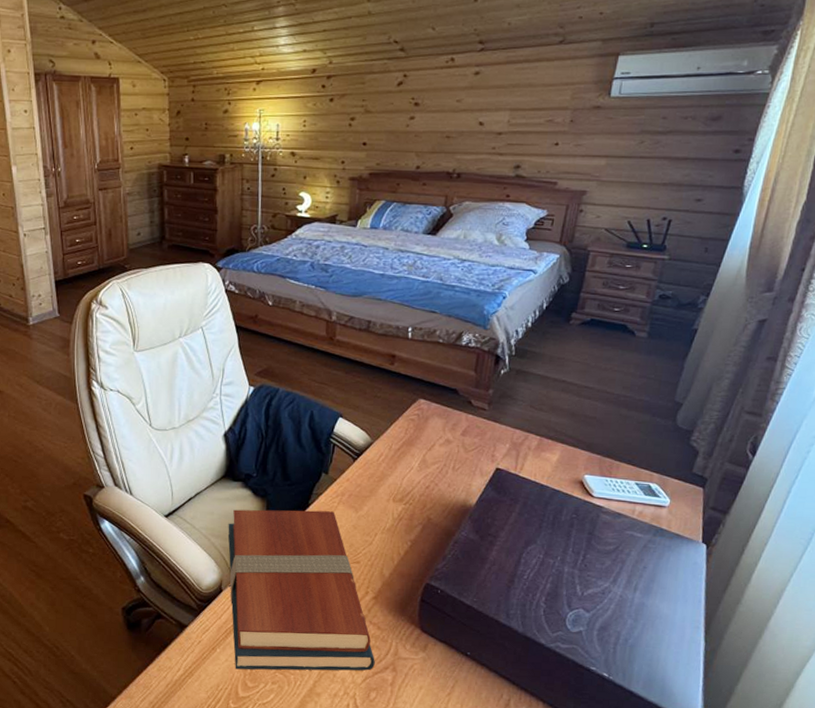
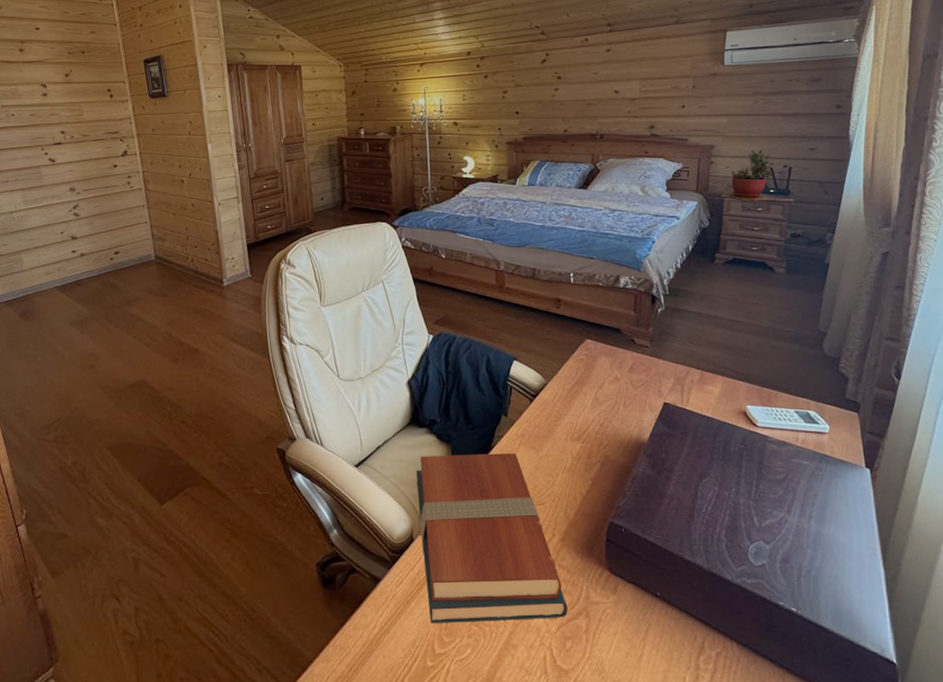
succulent plant: none [586,197,658,257] -> present [720,149,784,201]

